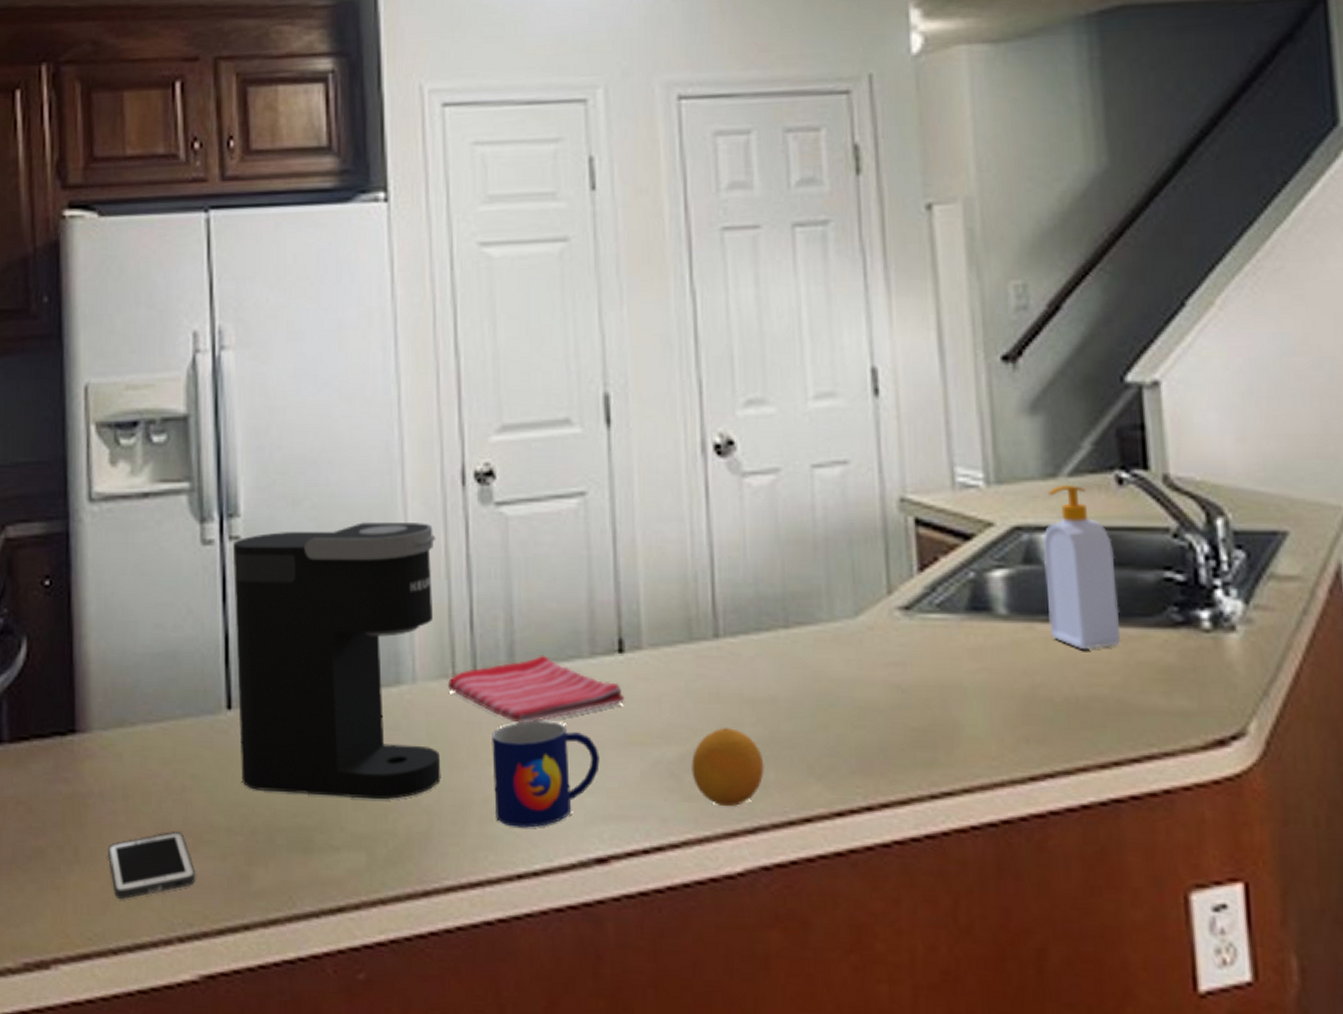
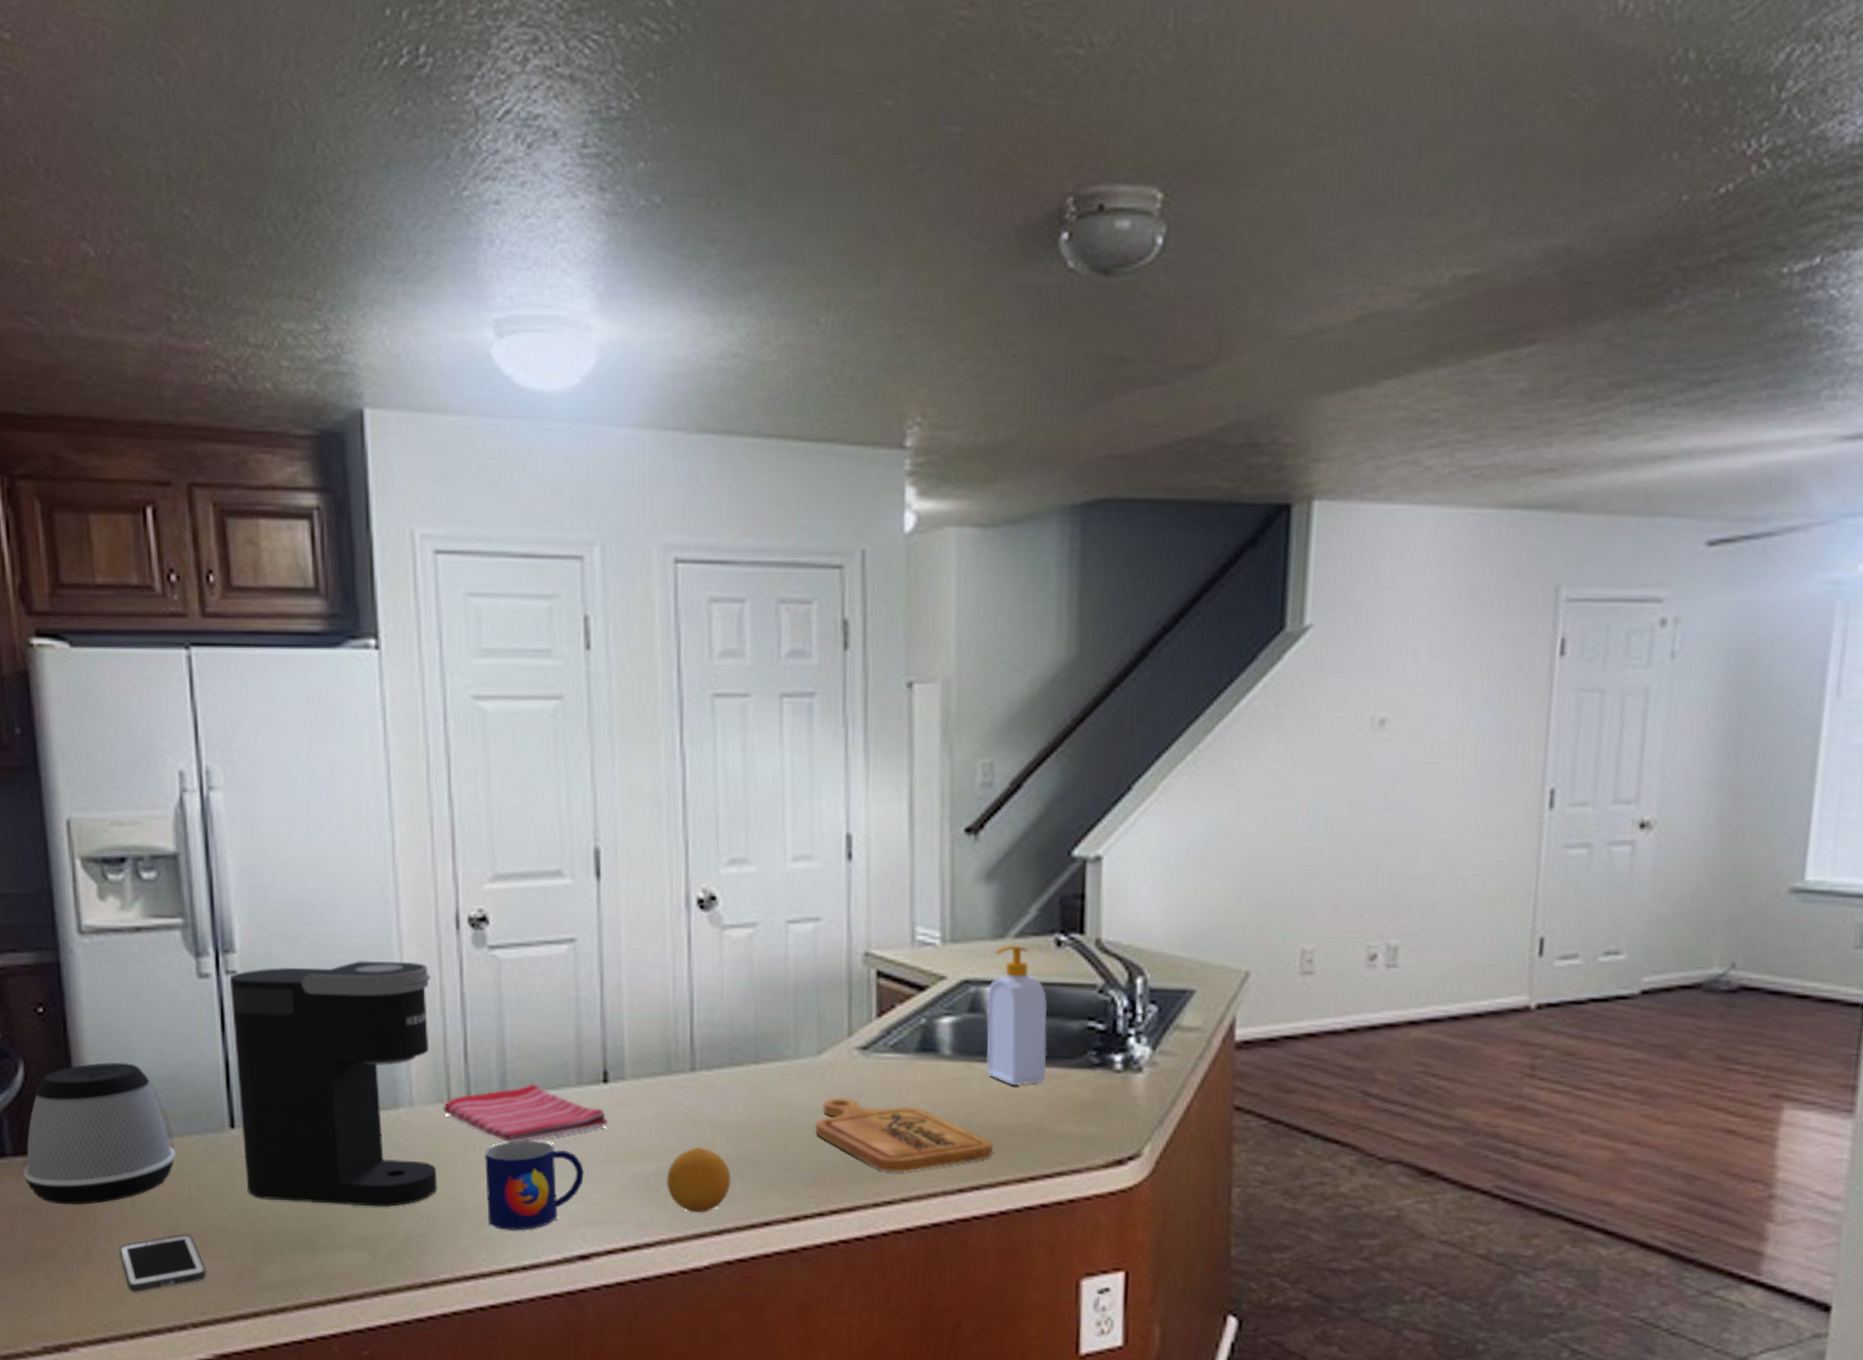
speaker: none [17,637,170,798] -> present [22,1062,175,1206]
cutting board: none [857,667,1067,756] -> present [816,1098,993,1172]

